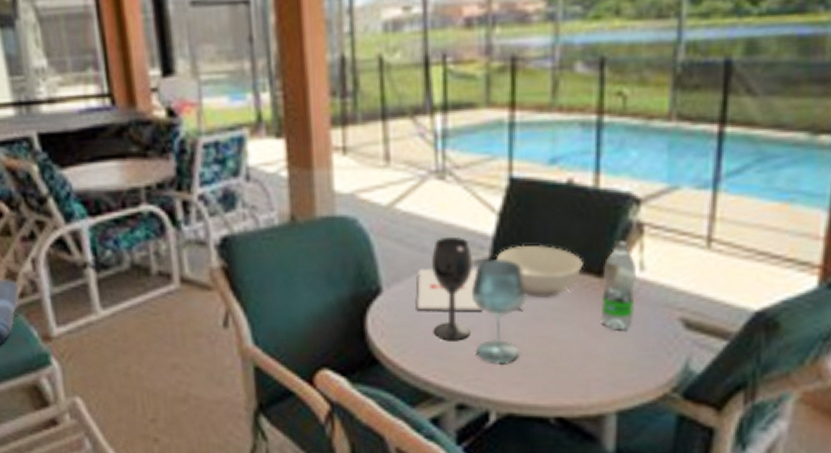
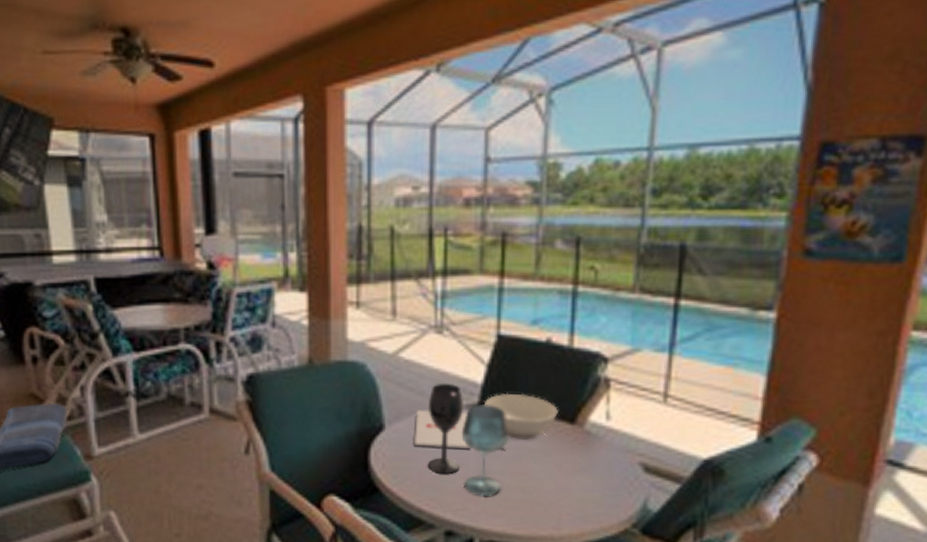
bottle: present [600,239,636,331] -> none [572,392,603,472]

